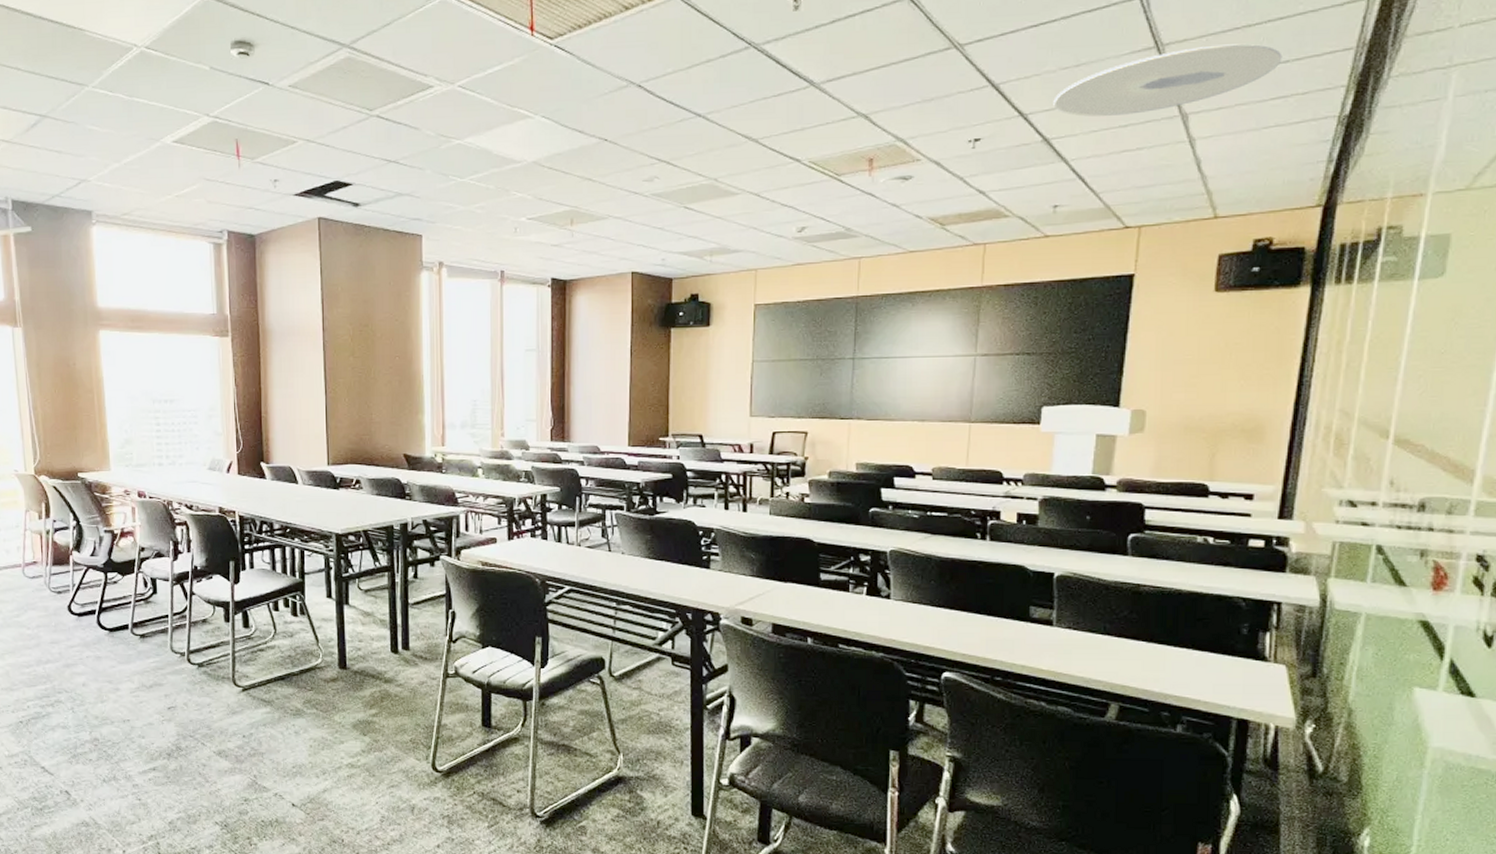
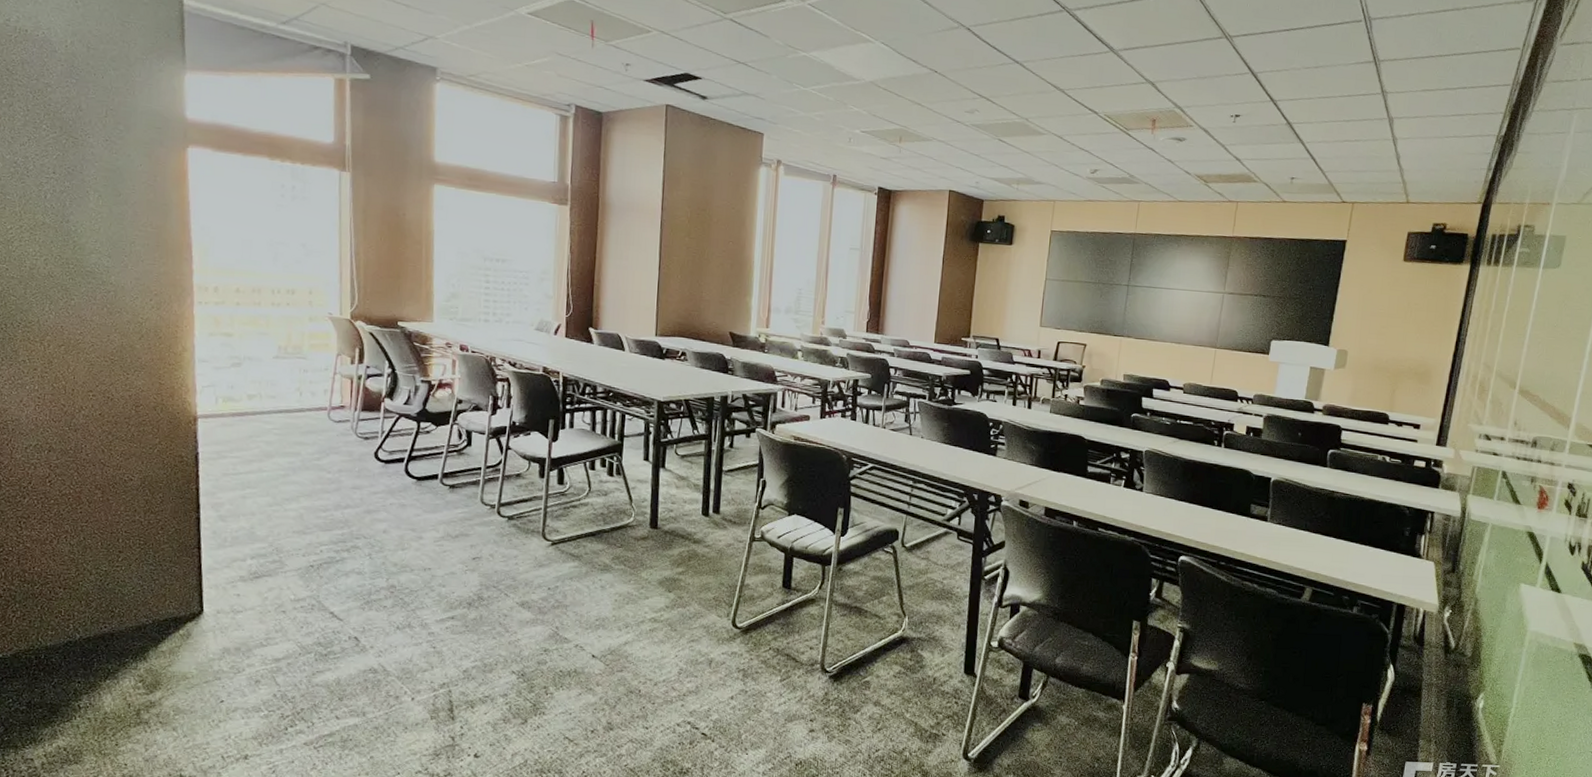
ceiling light: present [1053,44,1283,117] -> none [1296,66,1462,113]

